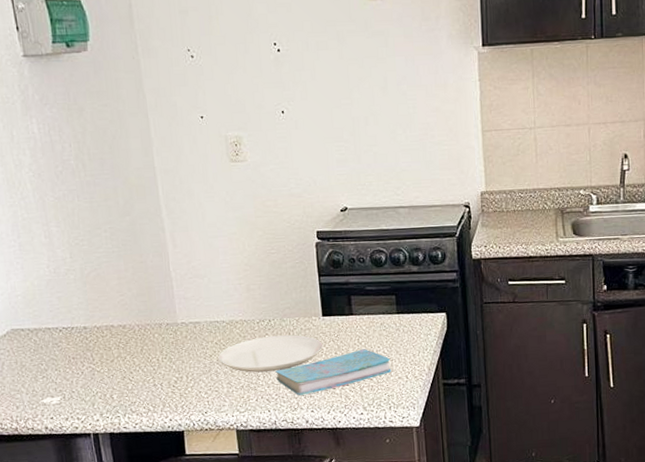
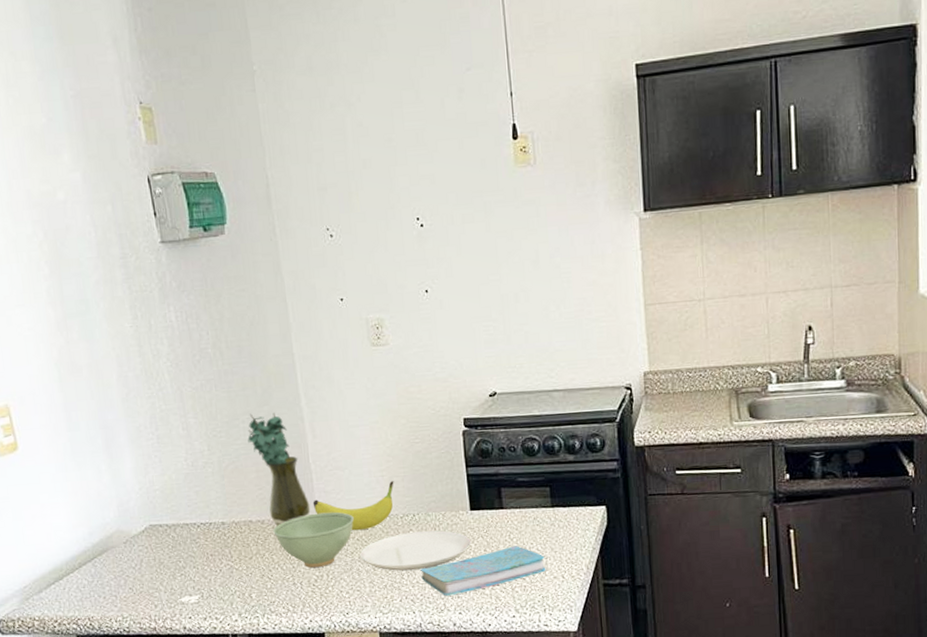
vase: none [109,223,171,330] -> present [247,413,311,526]
bowl: none [134,317,213,370] -> present [273,512,354,568]
fruit: none [173,289,251,335] -> present [312,481,394,531]

